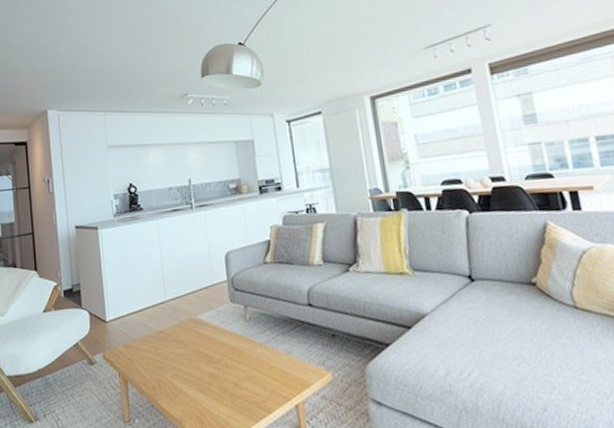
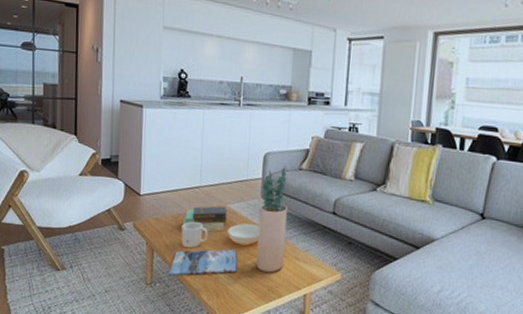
magazine: none [146,365,218,408] -> present [168,249,237,276]
mug: none [153,340,182,373] -> present [181,221,208,249]
books: none [154,318,199,352] -> present [183,206,228,233]
bowl: none [201,333,235,359] -> present [227,223,259,246]
vase: none [229,262,268,386] -> present [256,166,289,273]

